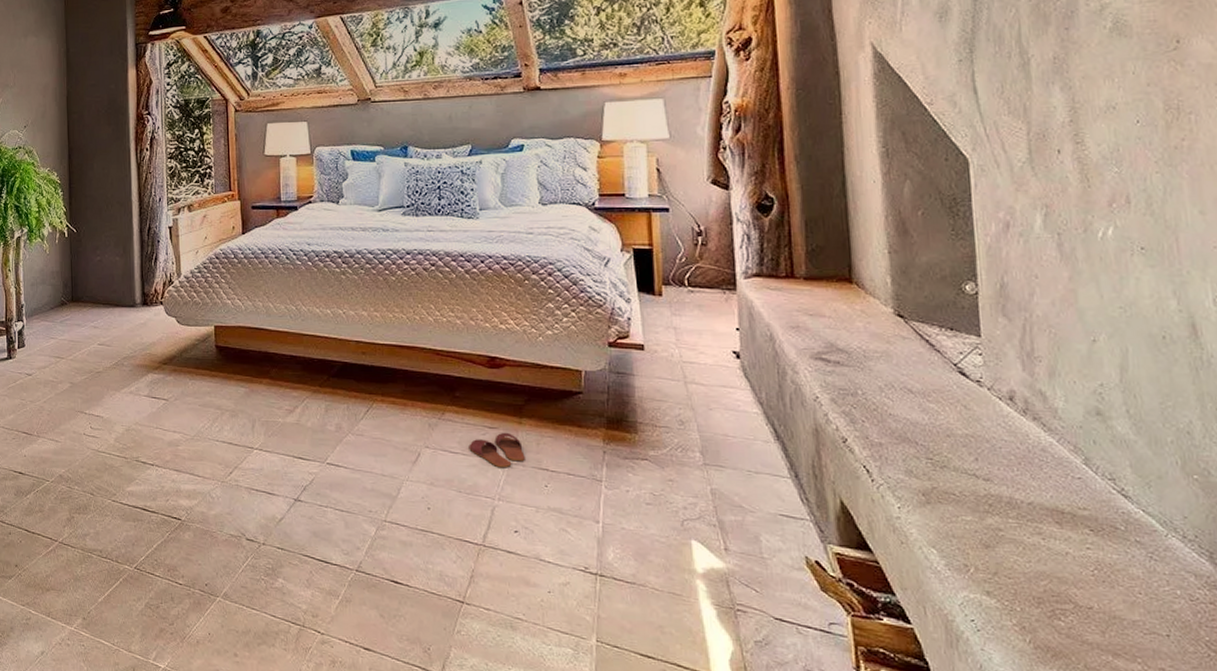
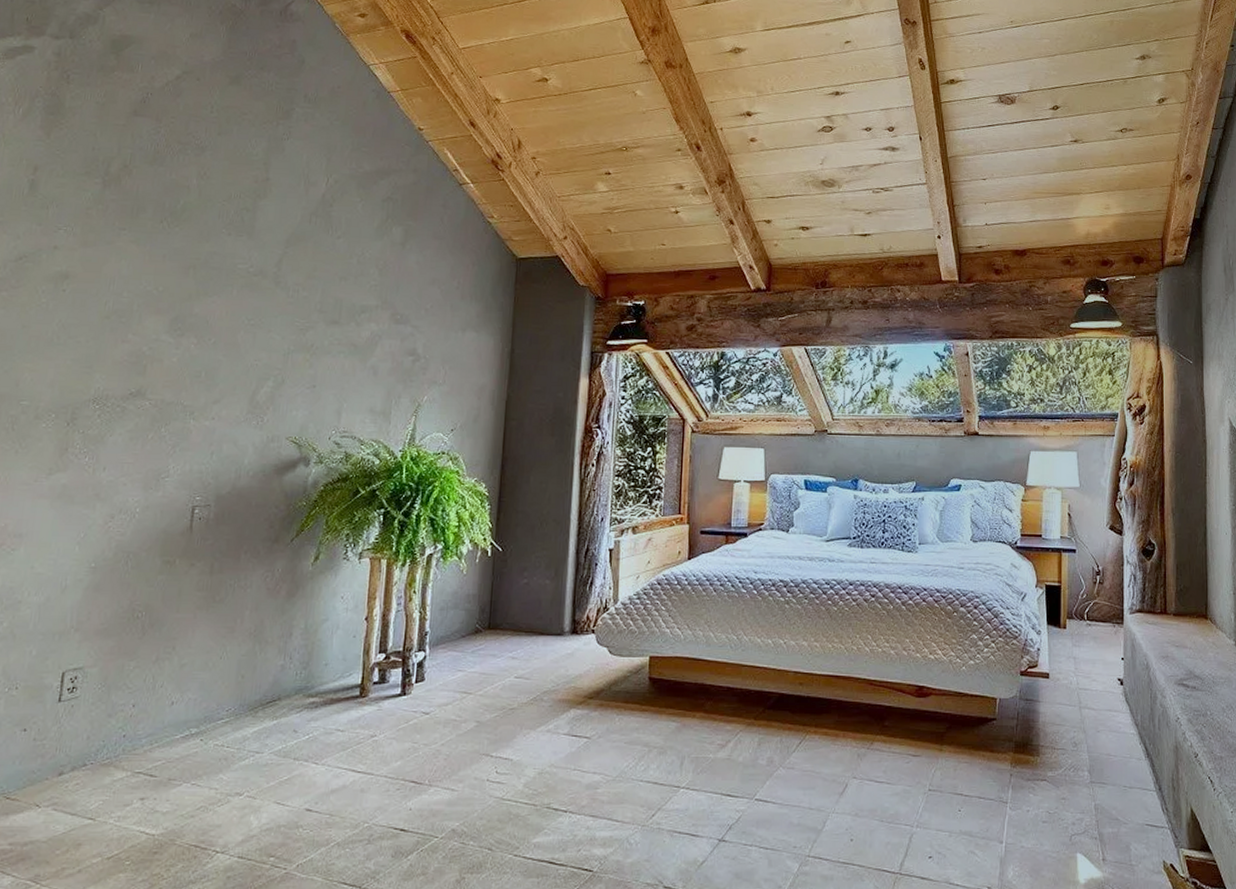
slippers: present [469,432,525,468] -> none [893,759,943,795]

